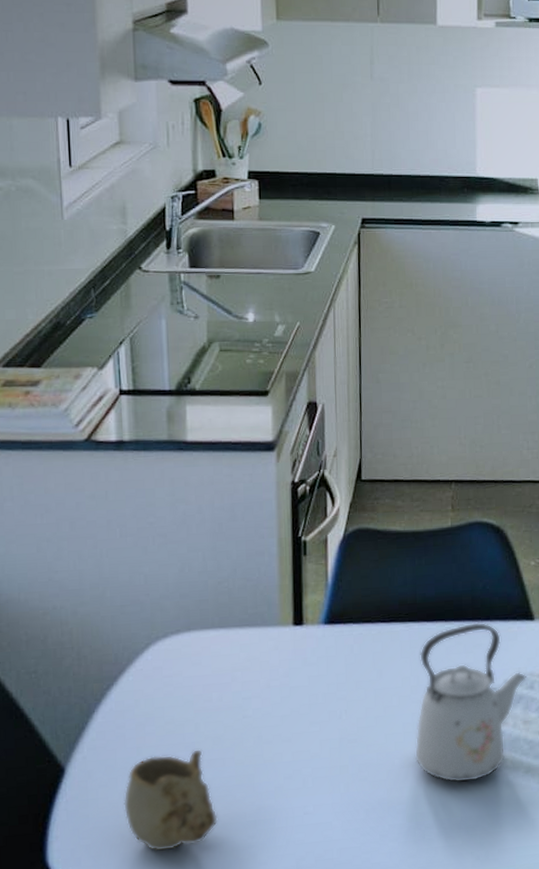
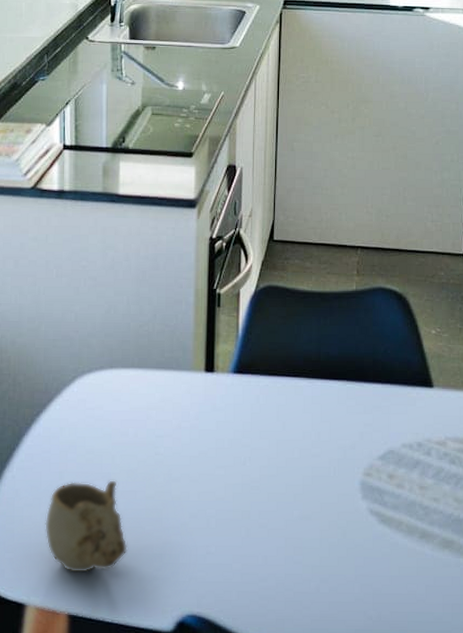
kettle: present [414,622,526,783] -> none [312,384,424,541]

